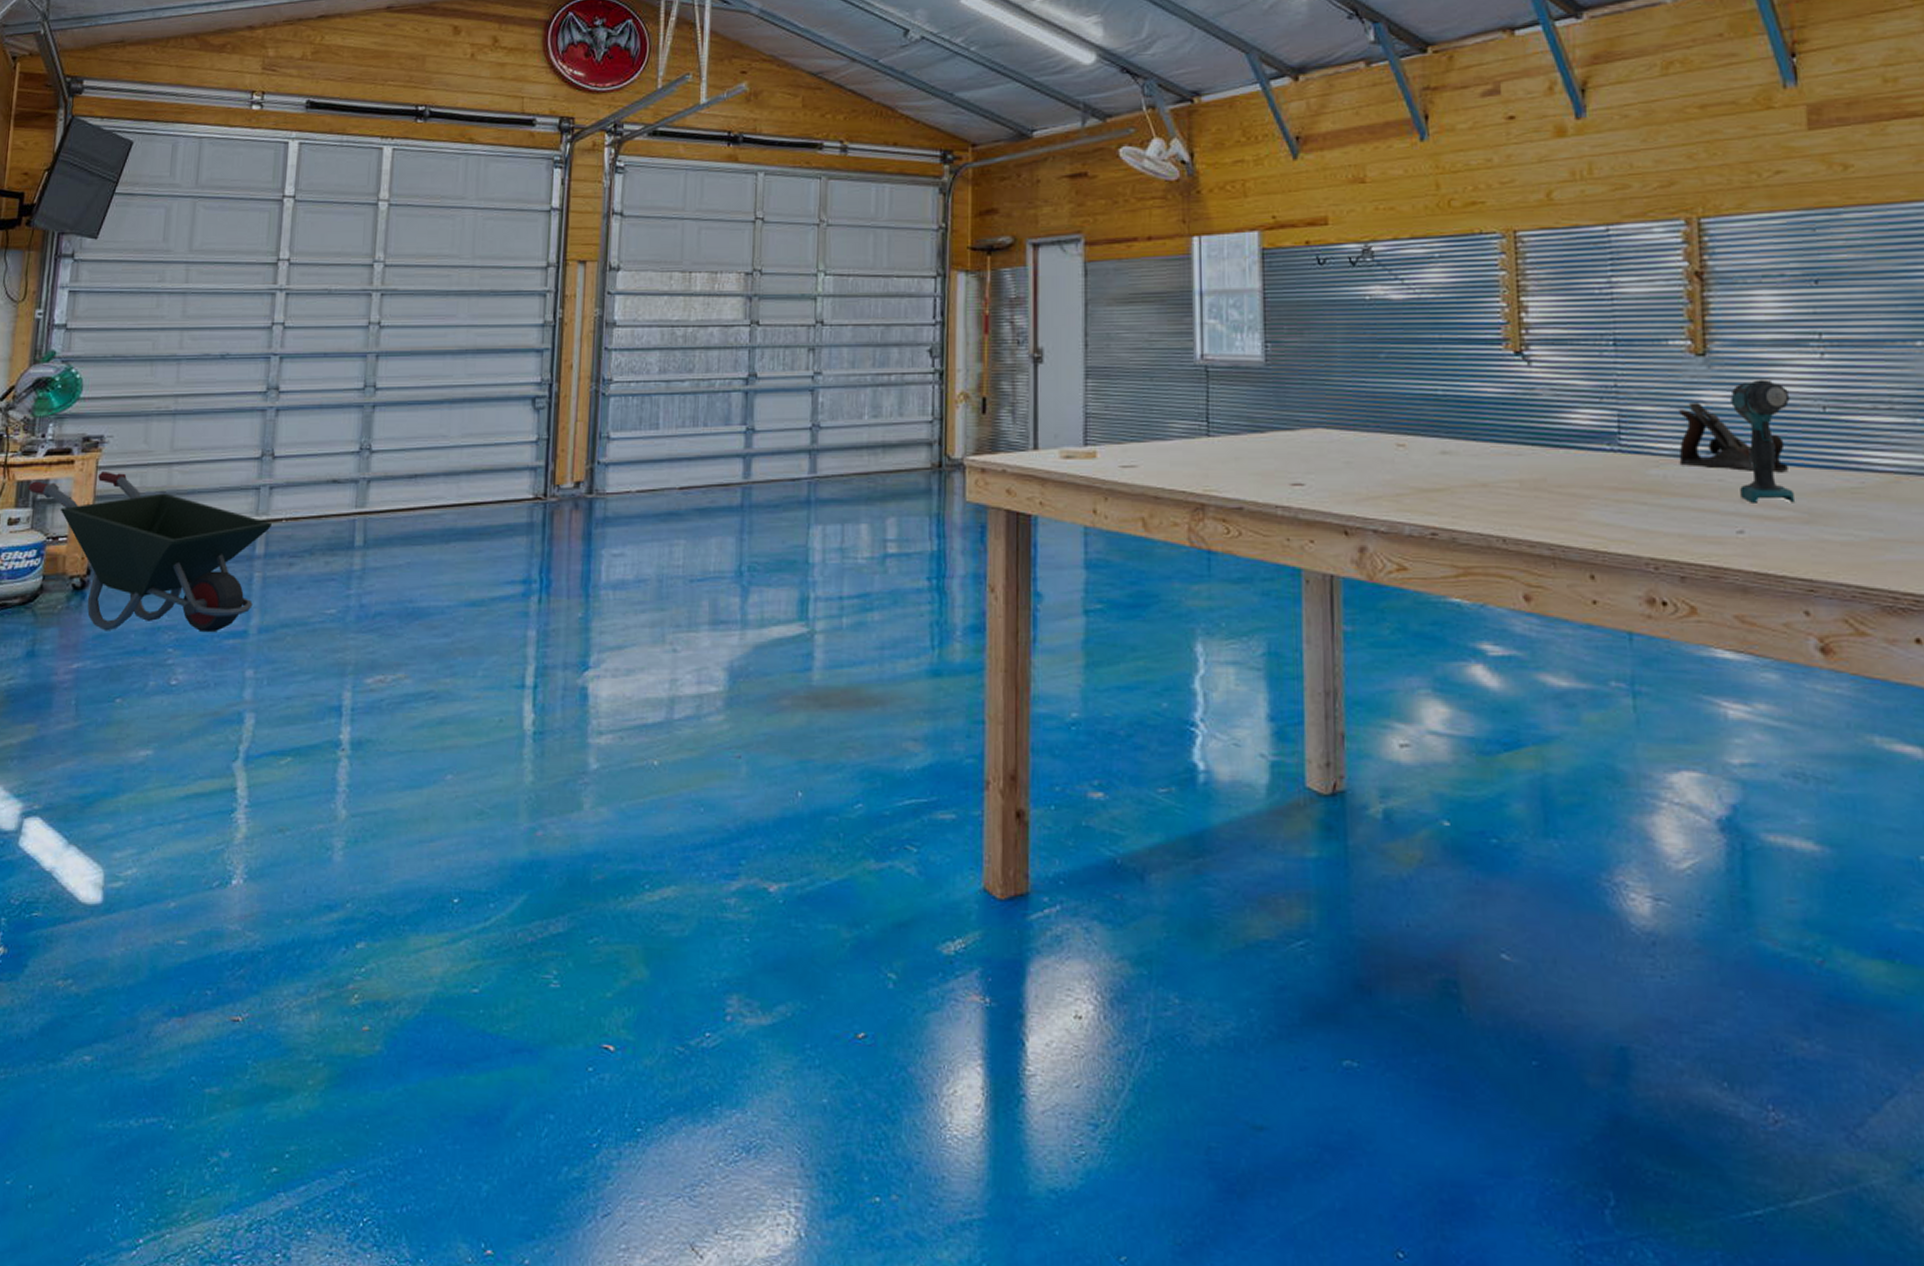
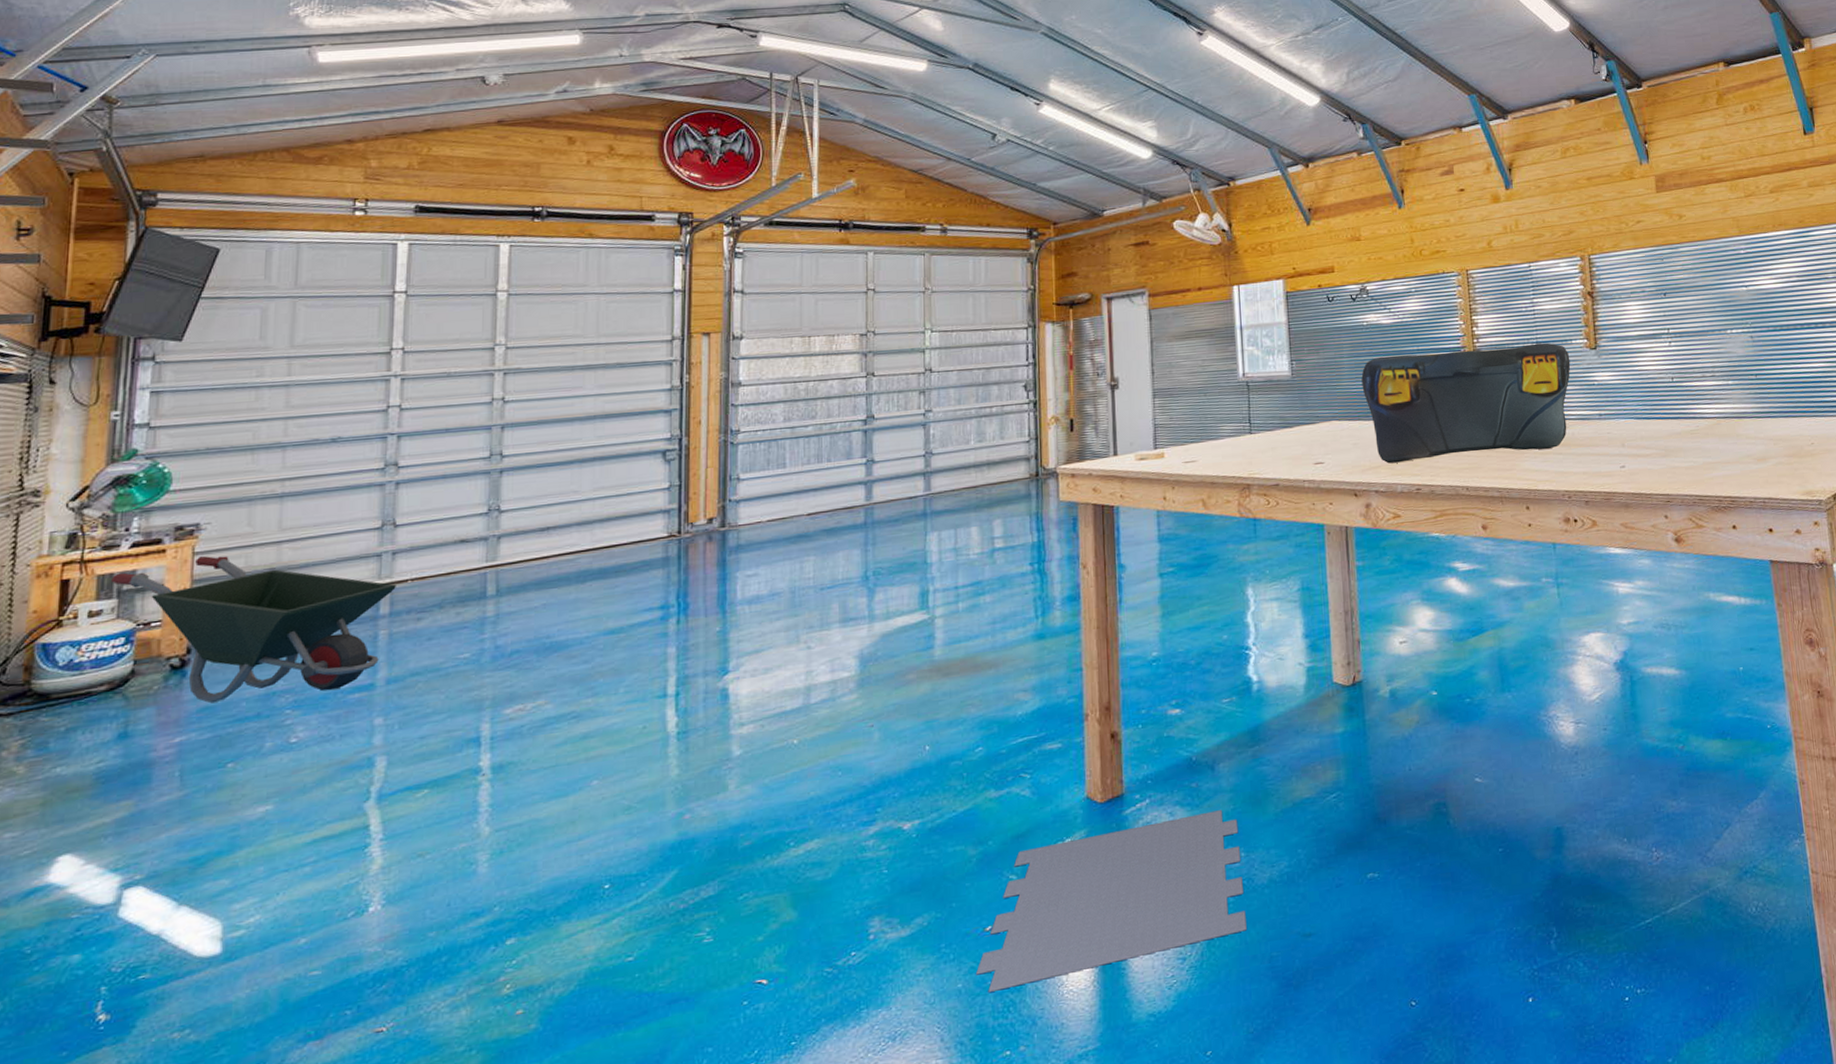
floor mat: none [845,935,1178,1117] -> present [976,810,1247,992]
toolbox: none [1360,341,1665,496] -> present [1361,342,1571,464]
hand plane: present [1679,403,1788,473] -> none [1581,381,1651,426]
power drill: present [1730,379,1794,503] -> none [1613,362,1656,447]

